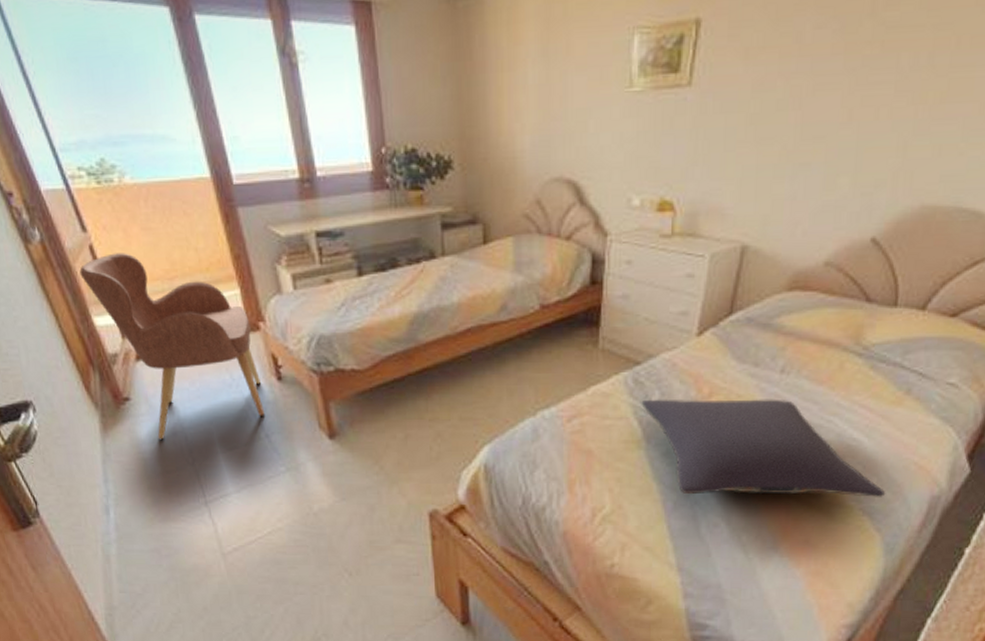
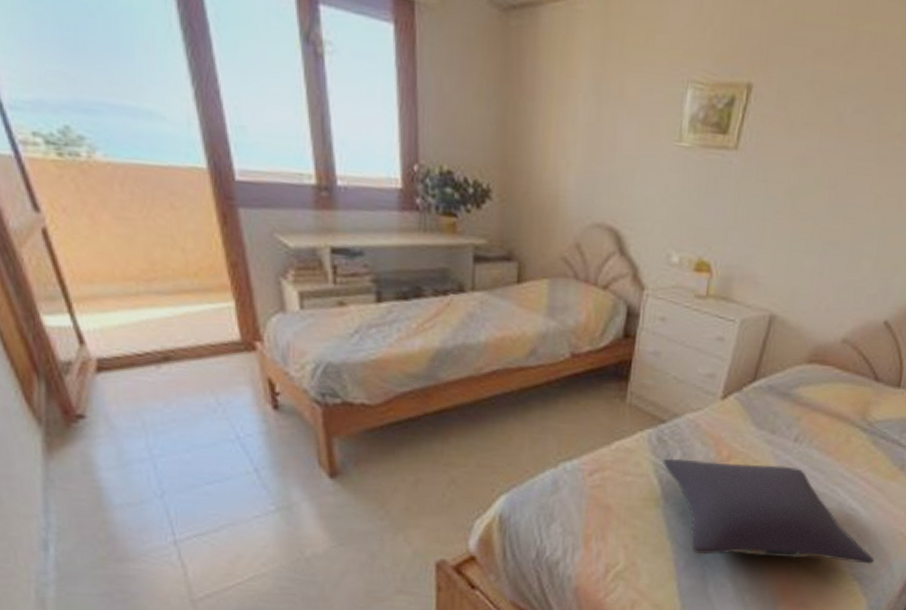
armchair: present [79,253,266,441] -> none [27,242,256,468]

